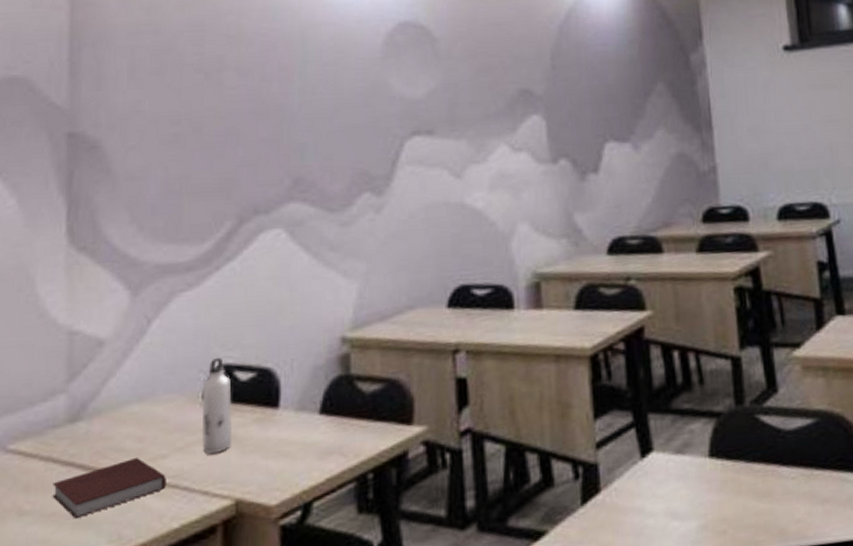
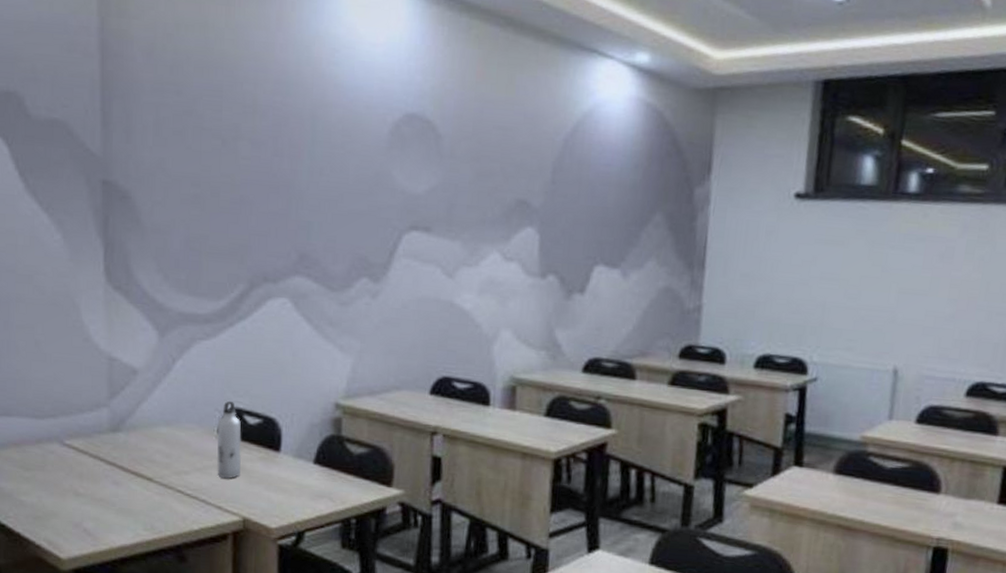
notebook: present [52,457,166,520] -> none [100,469,188,507]

